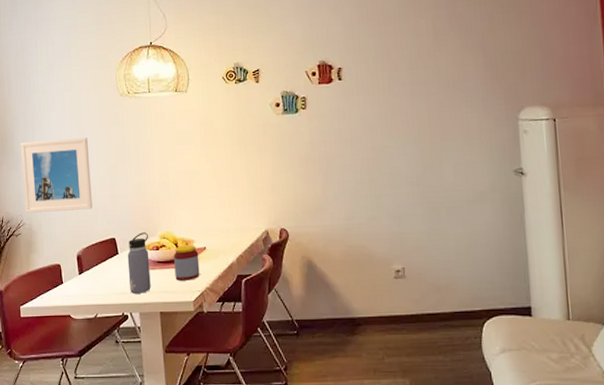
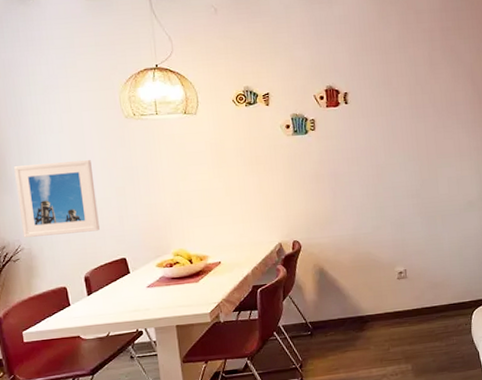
water bottle: present [127,232,151,294] -> none [139,251,166,310]
jar: present [174,245,200,281] -> none [188,260,216,295]

